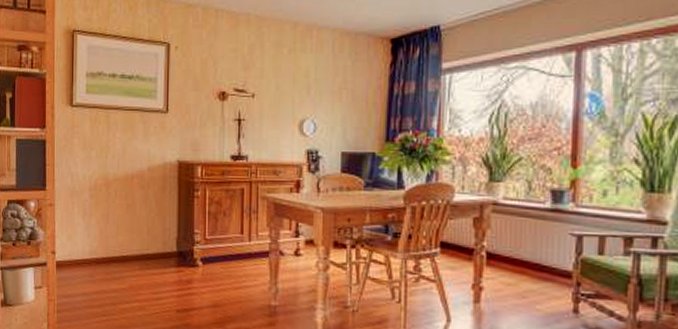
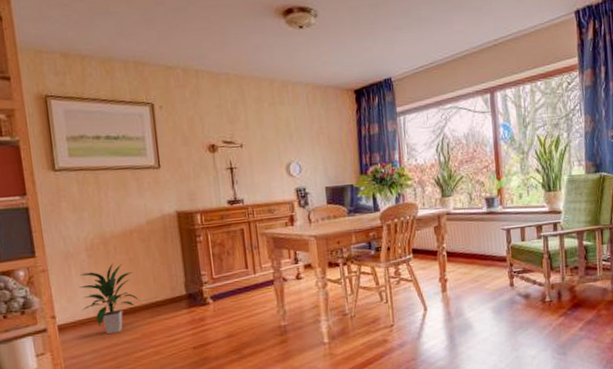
indoor plant: none [78,207,132,280] -> present [79,263,141,335]

